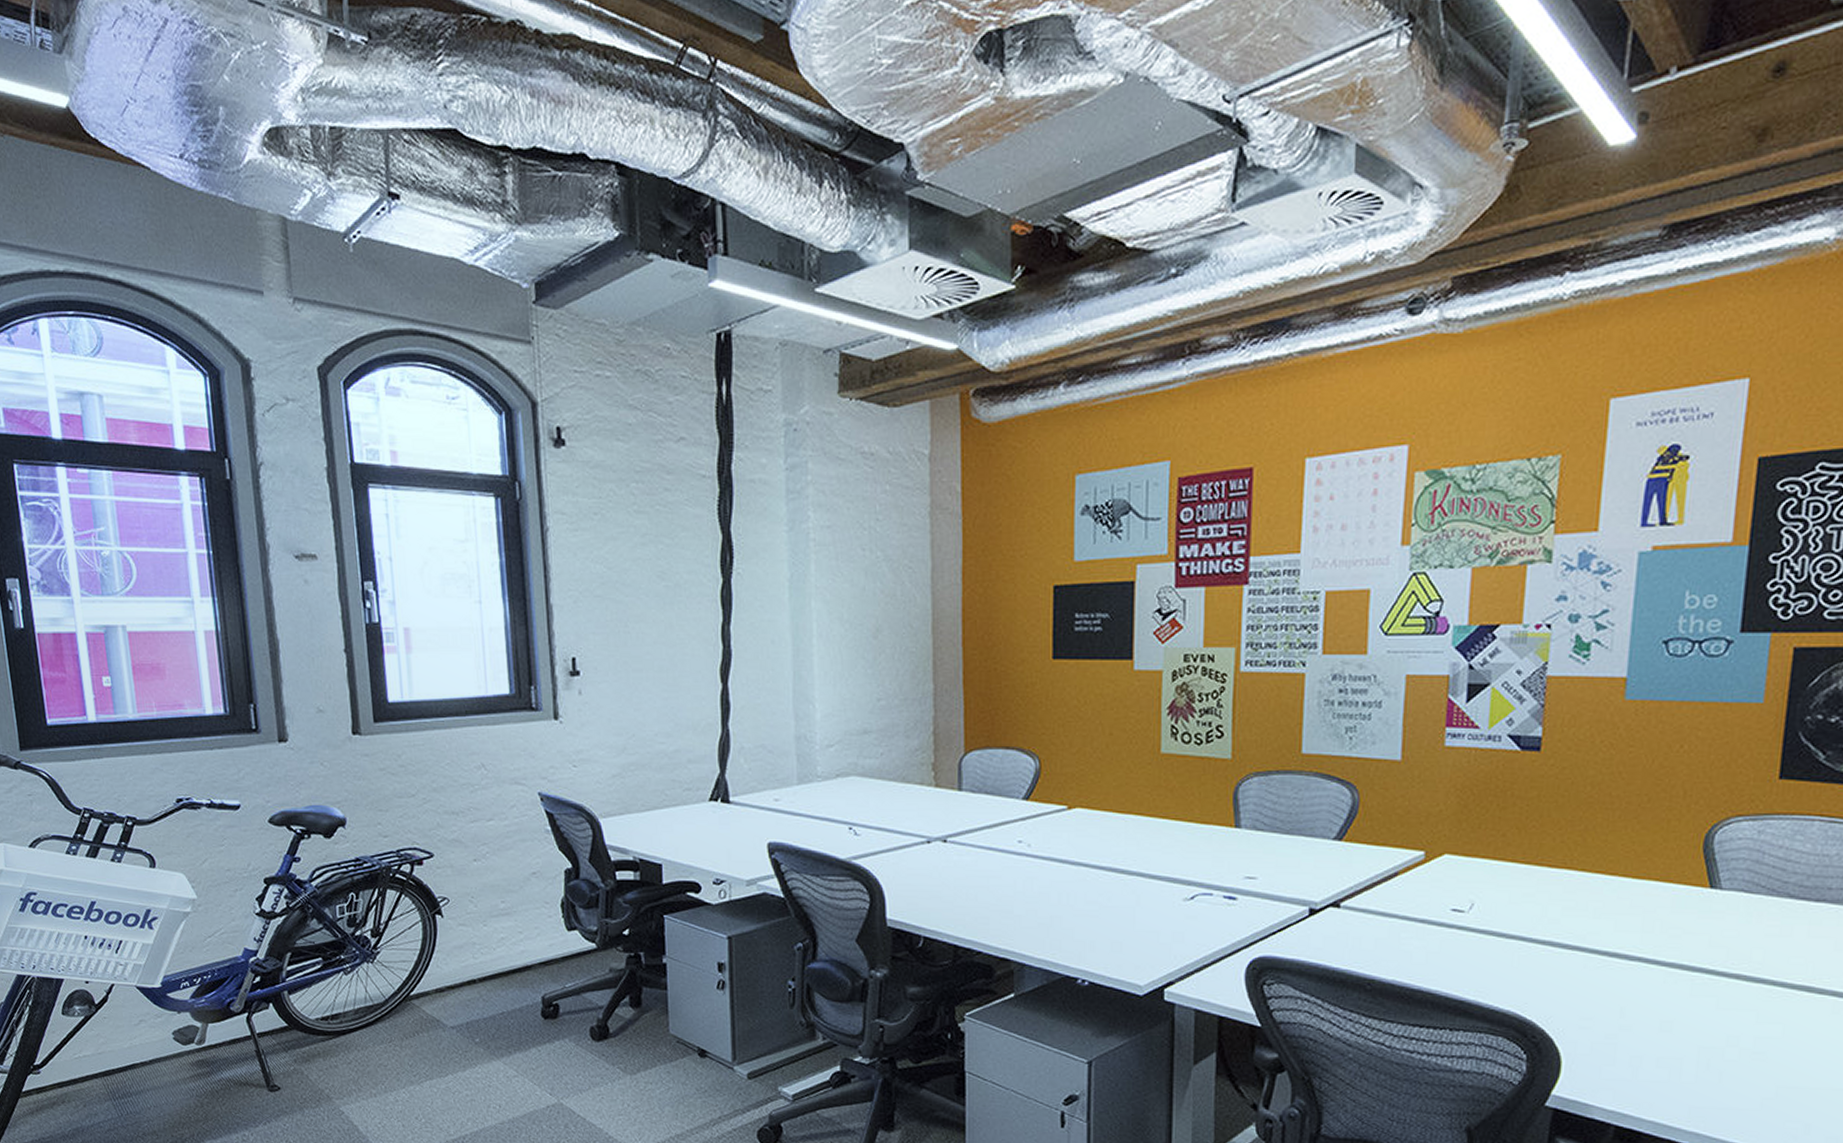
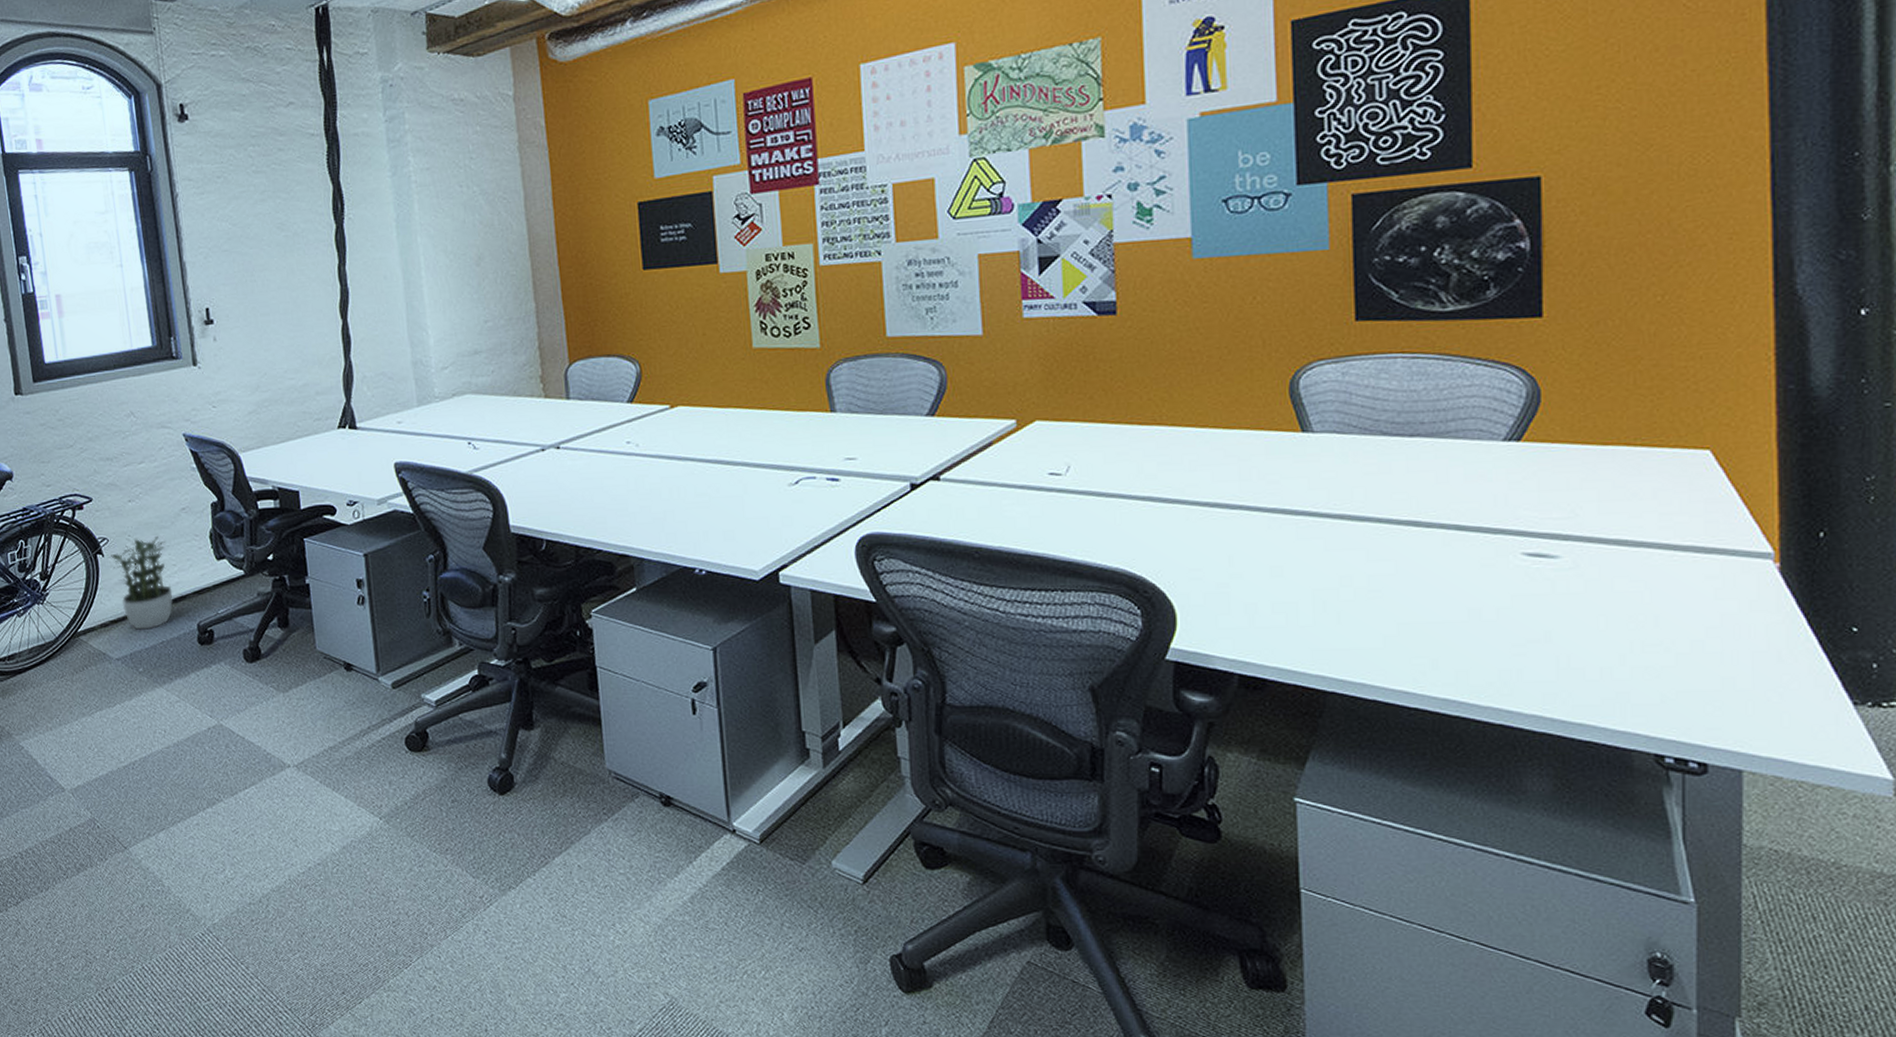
potted plant: none [451,899,517,998] -> present [111,535,173,630]

